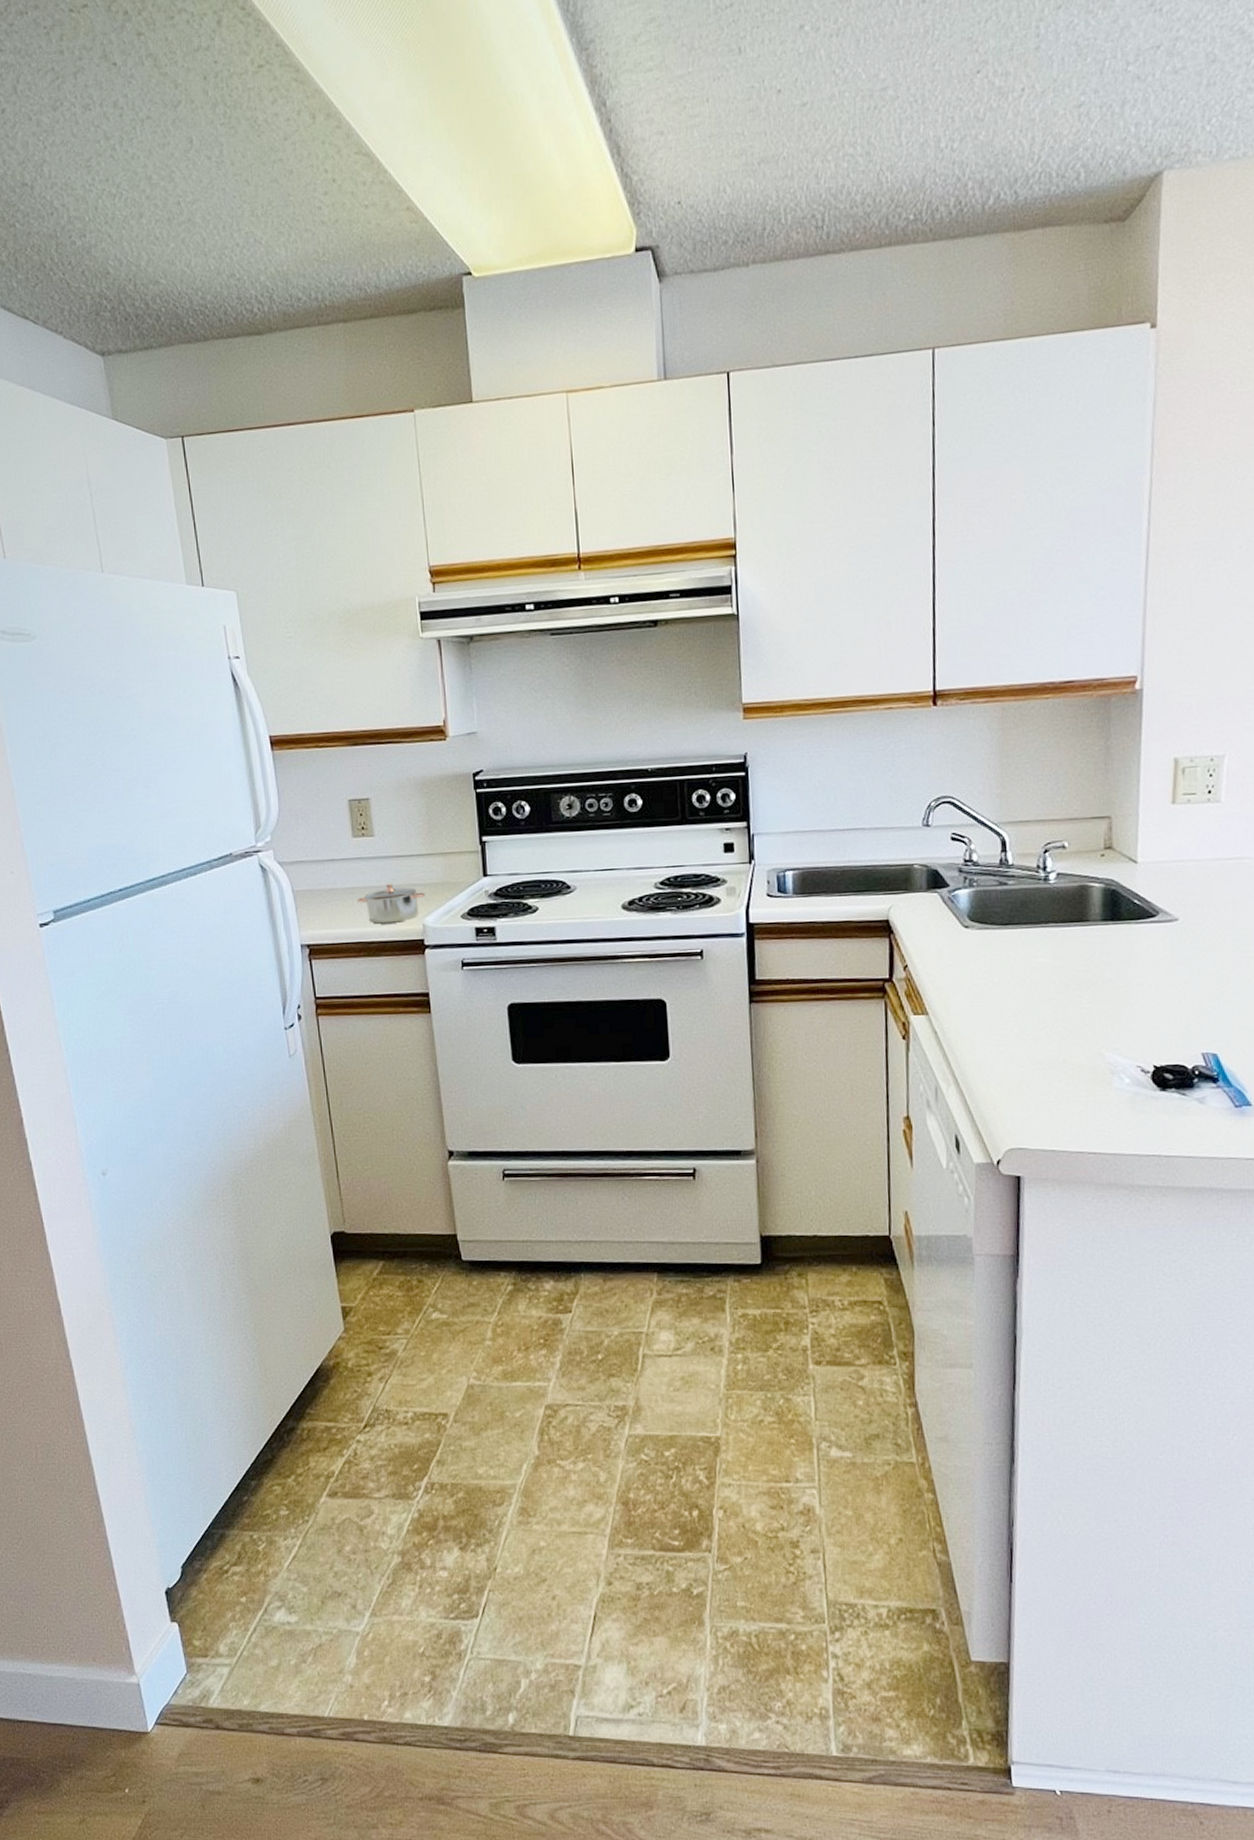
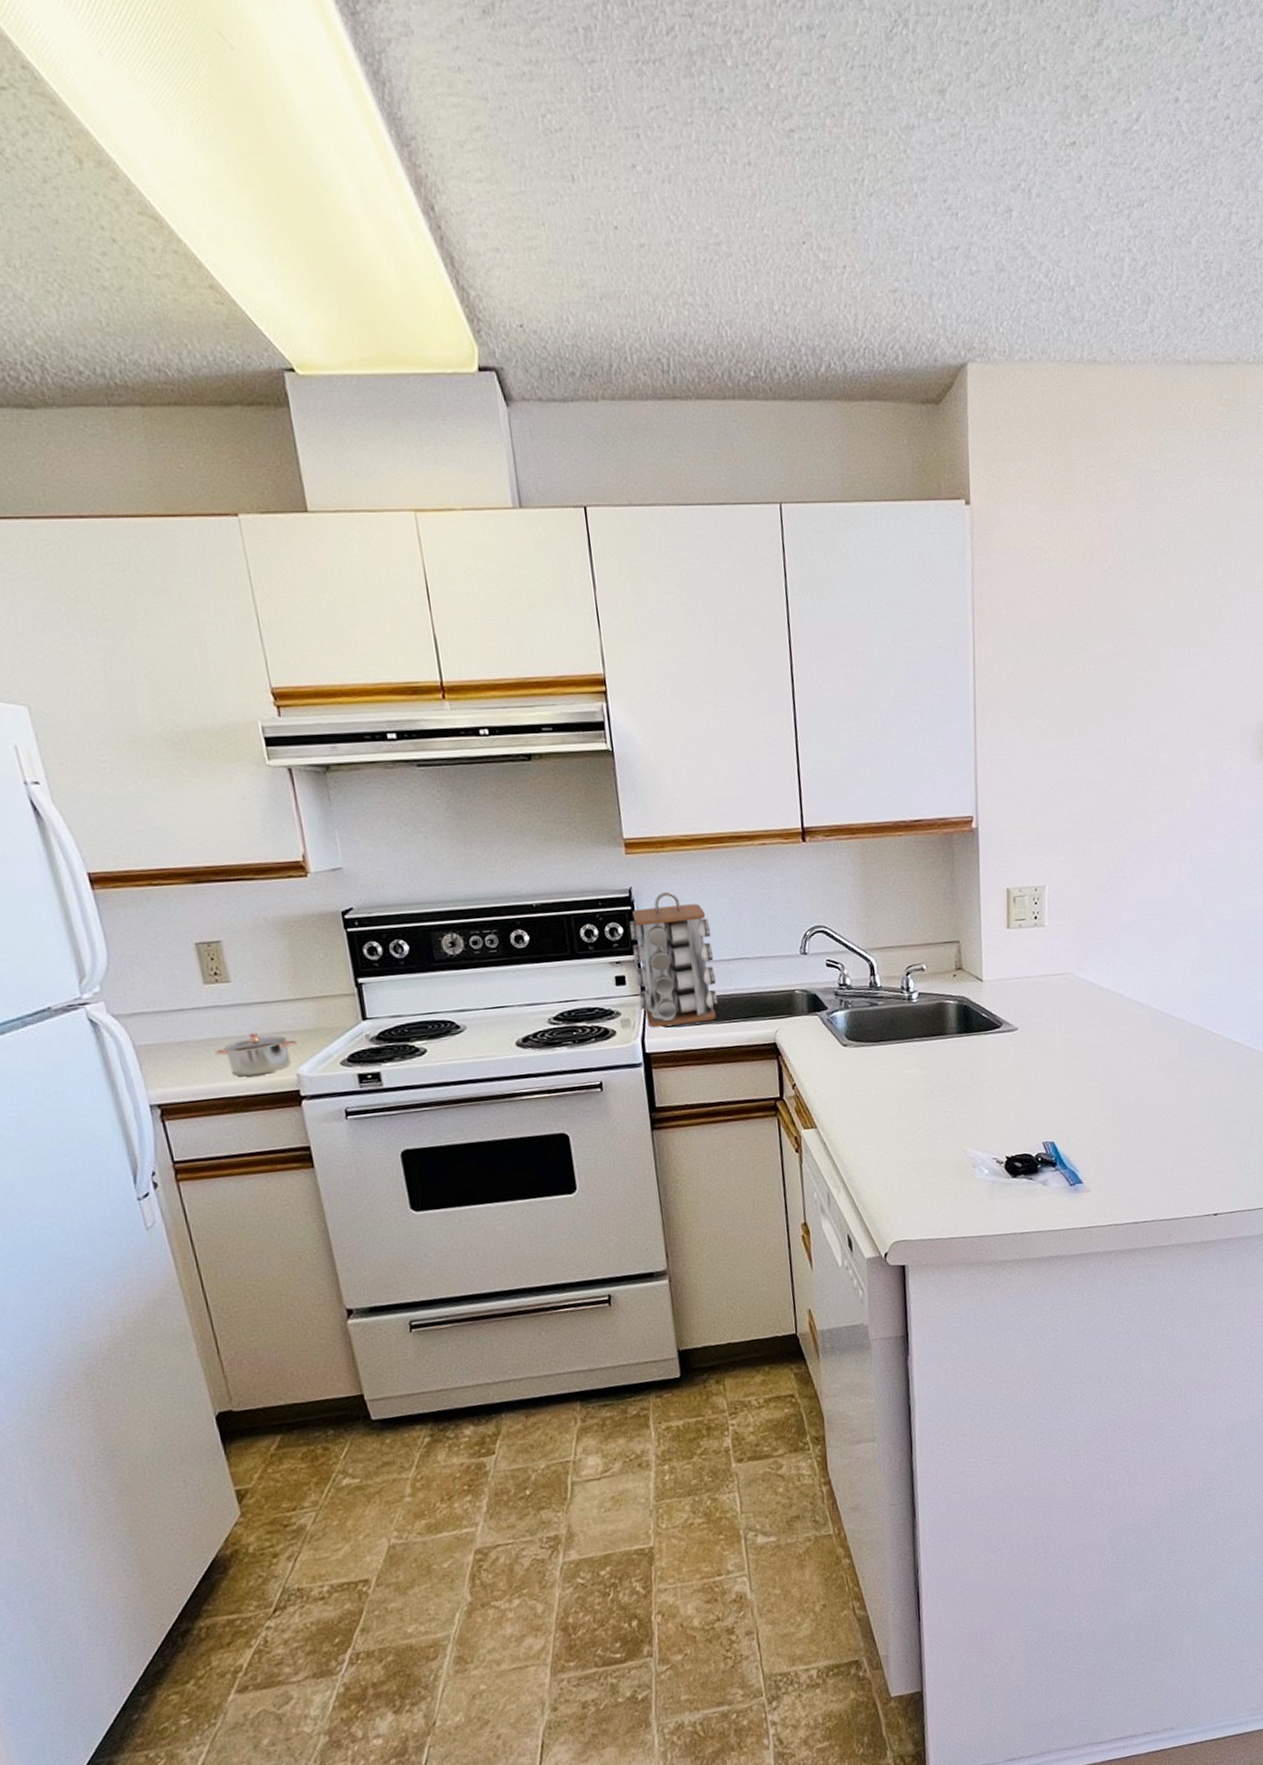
spice rack: none [742,758,829,897] -> present [629,892,719,1028]

